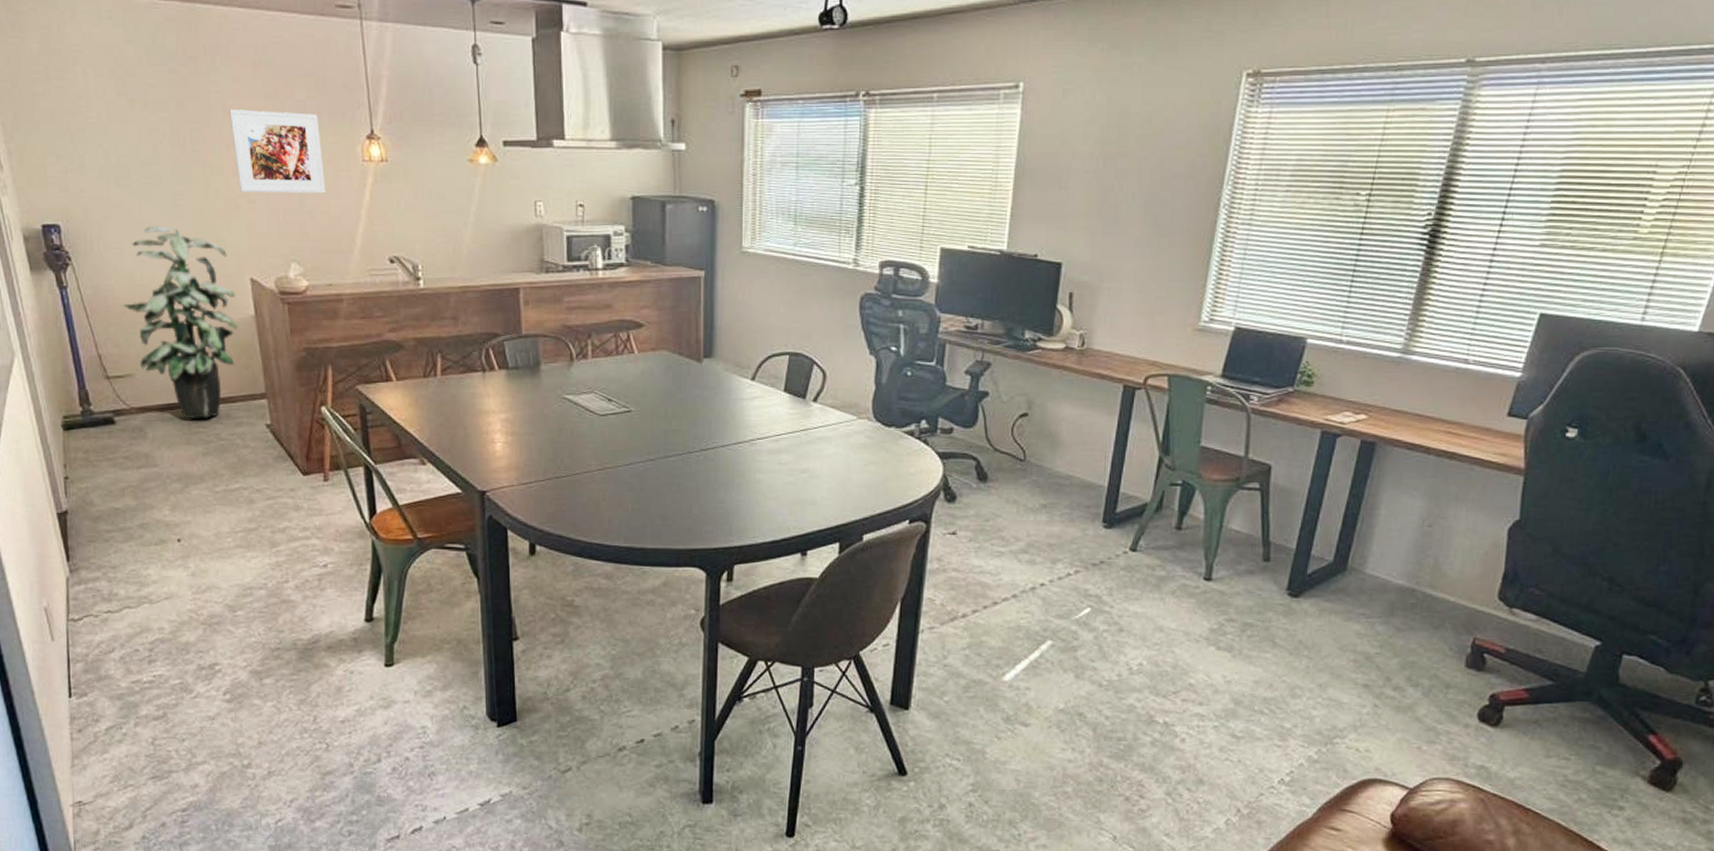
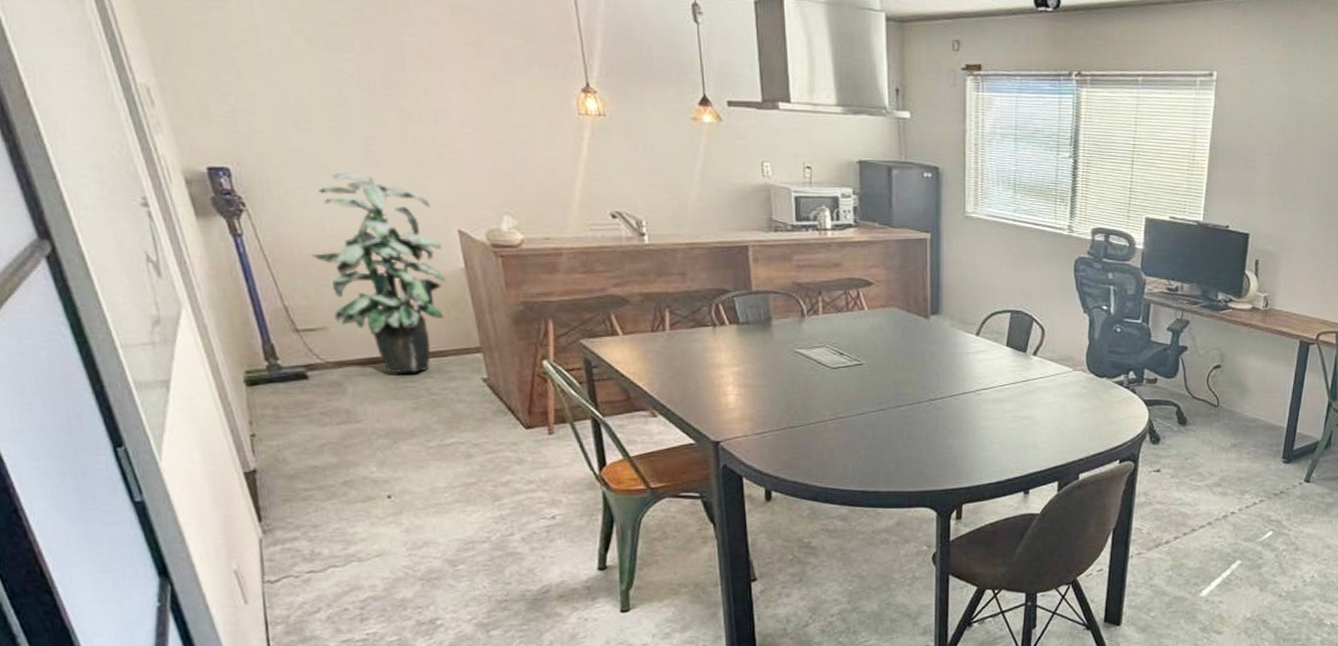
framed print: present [229,109,326,194] -> none [426,54,539,146]

